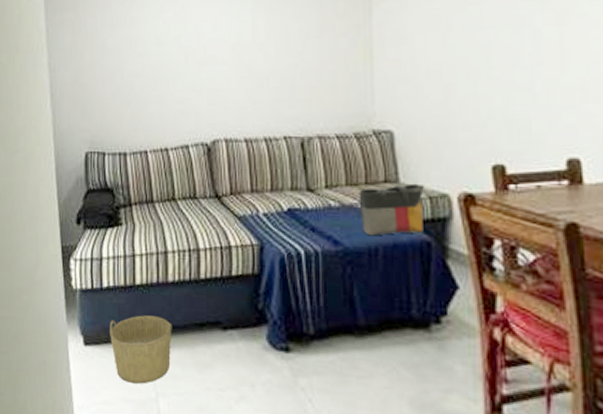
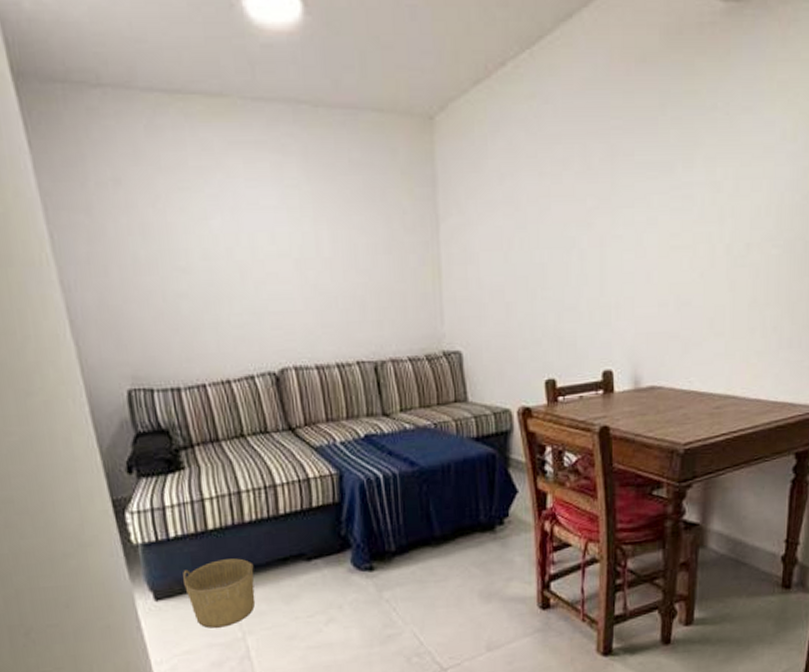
tote bag: present [358,183,426,236] -> none [431,401,491,454]

